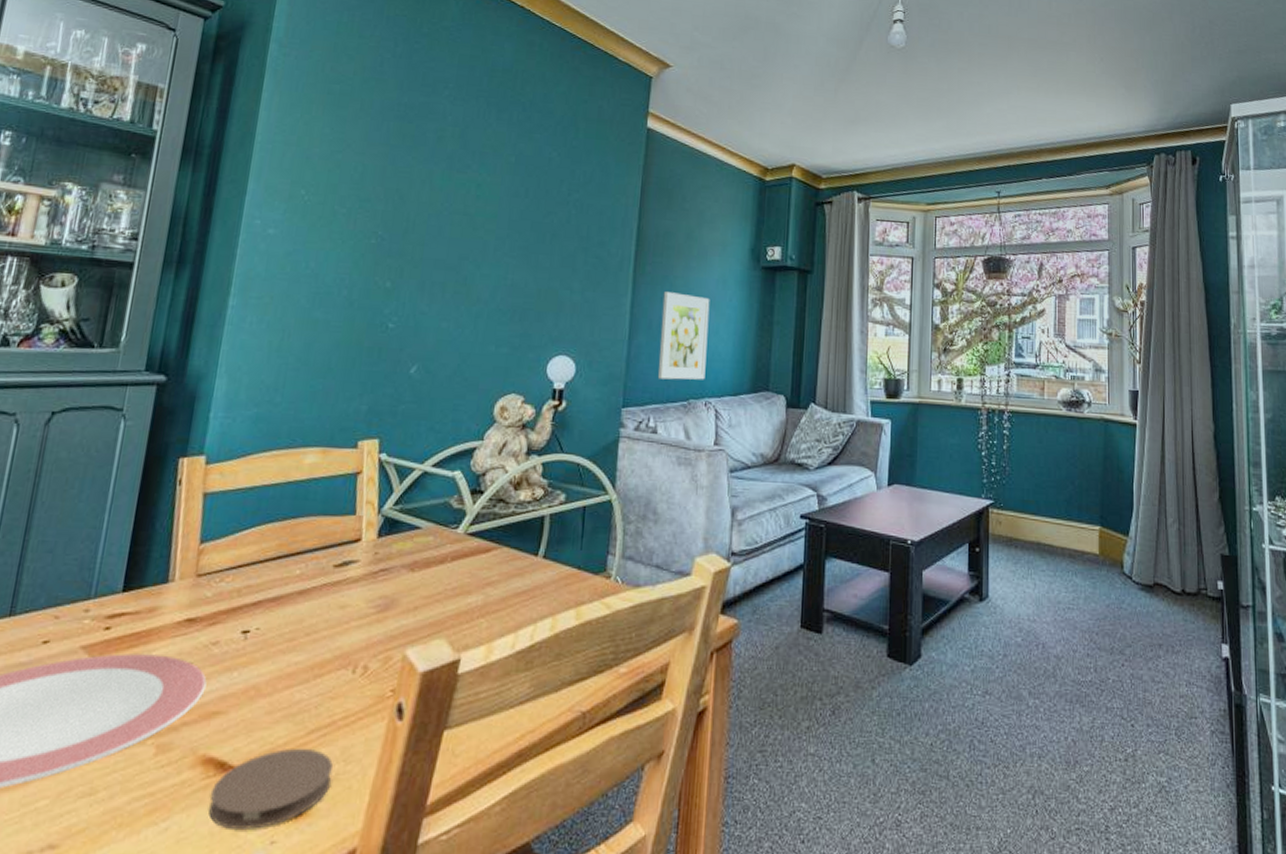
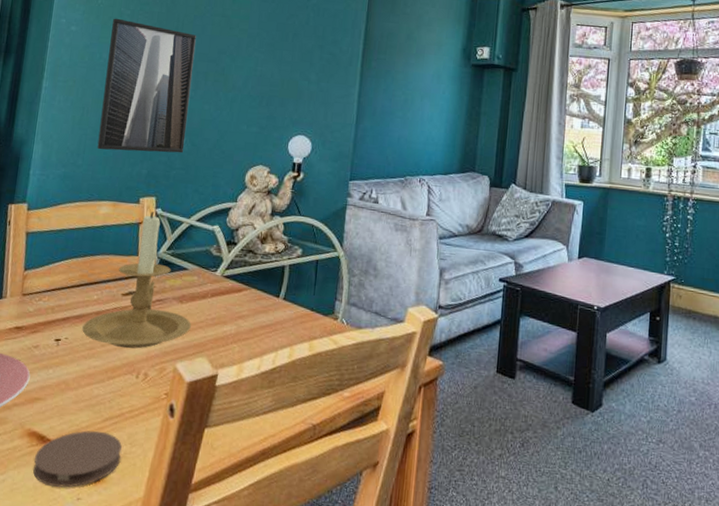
candle holder: none [279,458,426,636] -> present [82,212,191,349]
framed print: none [301,218,431,383] -> present [97,18,196,154]
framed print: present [658,292,710,380] -> none [380,84,426,160]

